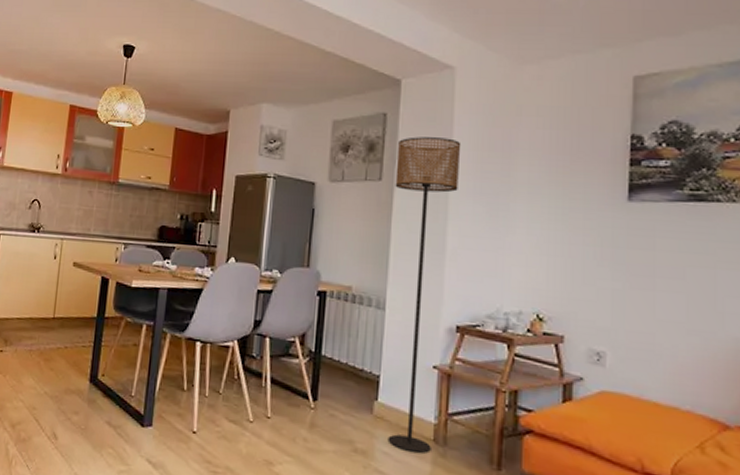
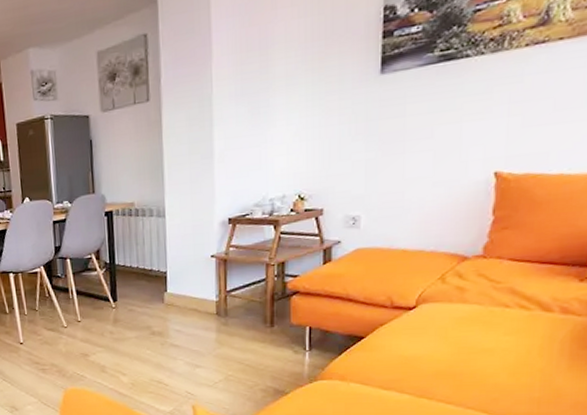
floor lamp: present [387,137,461,453] -> none [161,46,221,326]

